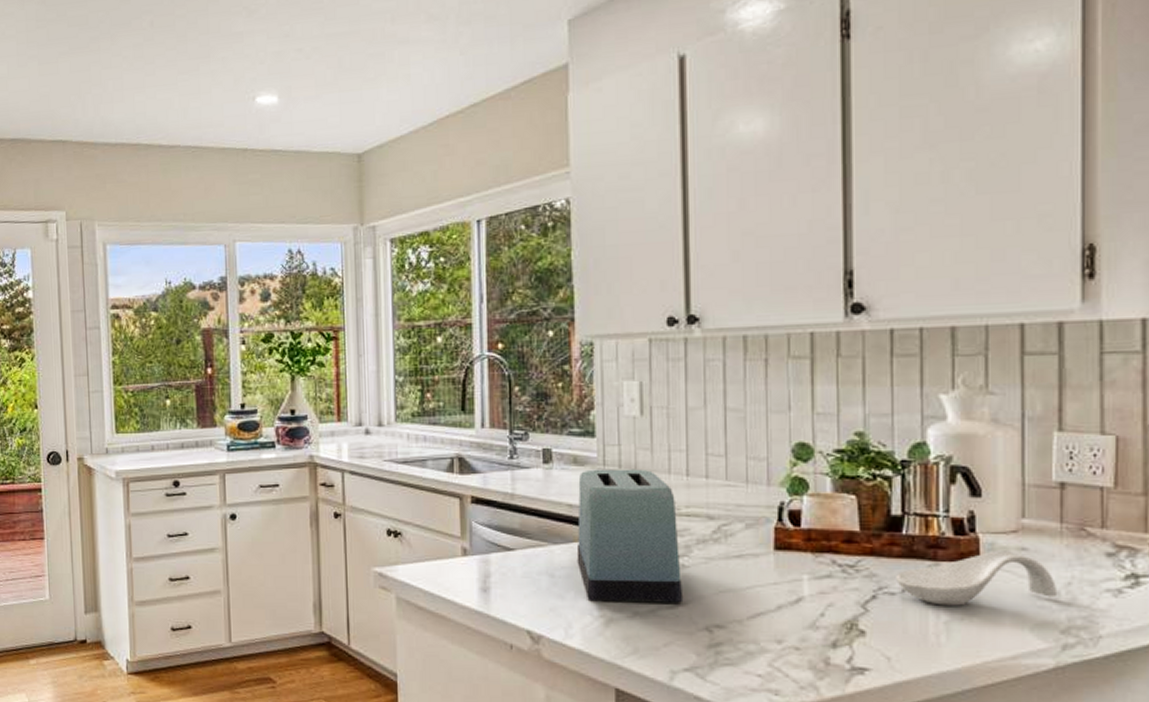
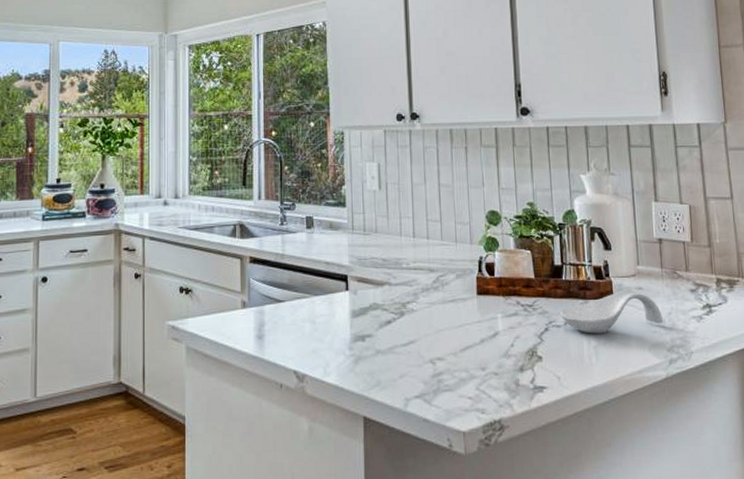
toaster: present [576,469,684,603] -> none [332,232,414,342]

